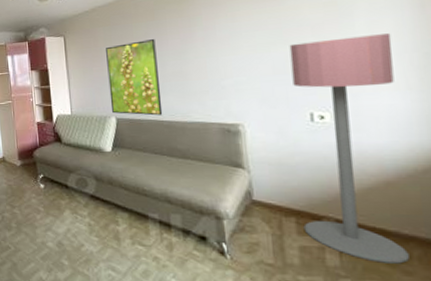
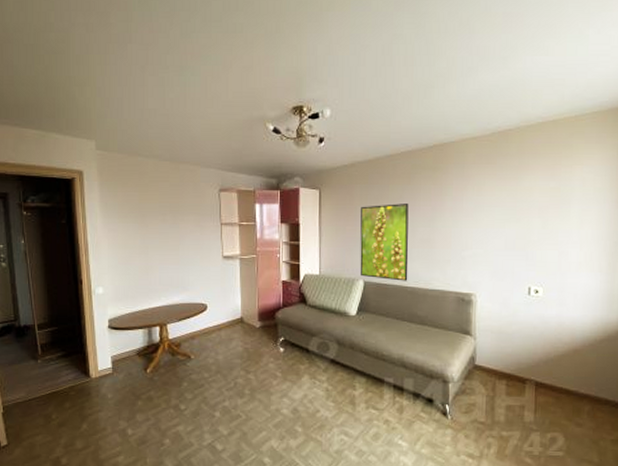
floor lamp: present [289,33,409,264] -> none [511,222,594,418]

